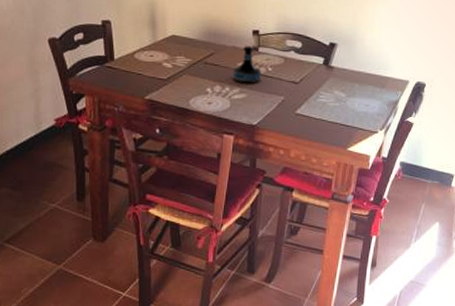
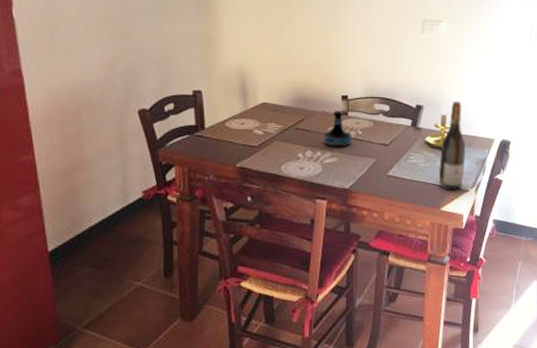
candle holder: none [336,42,365,88] -> present [425,104,451,148]
wine bottle: none [348,39,379,131] -> present [439,101,466,190]

